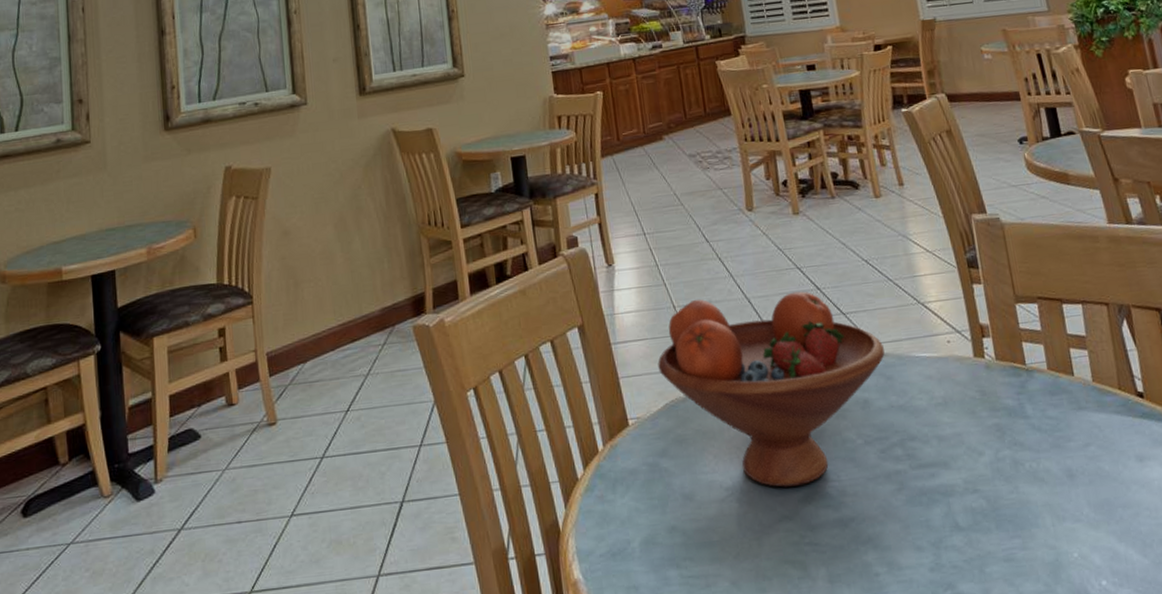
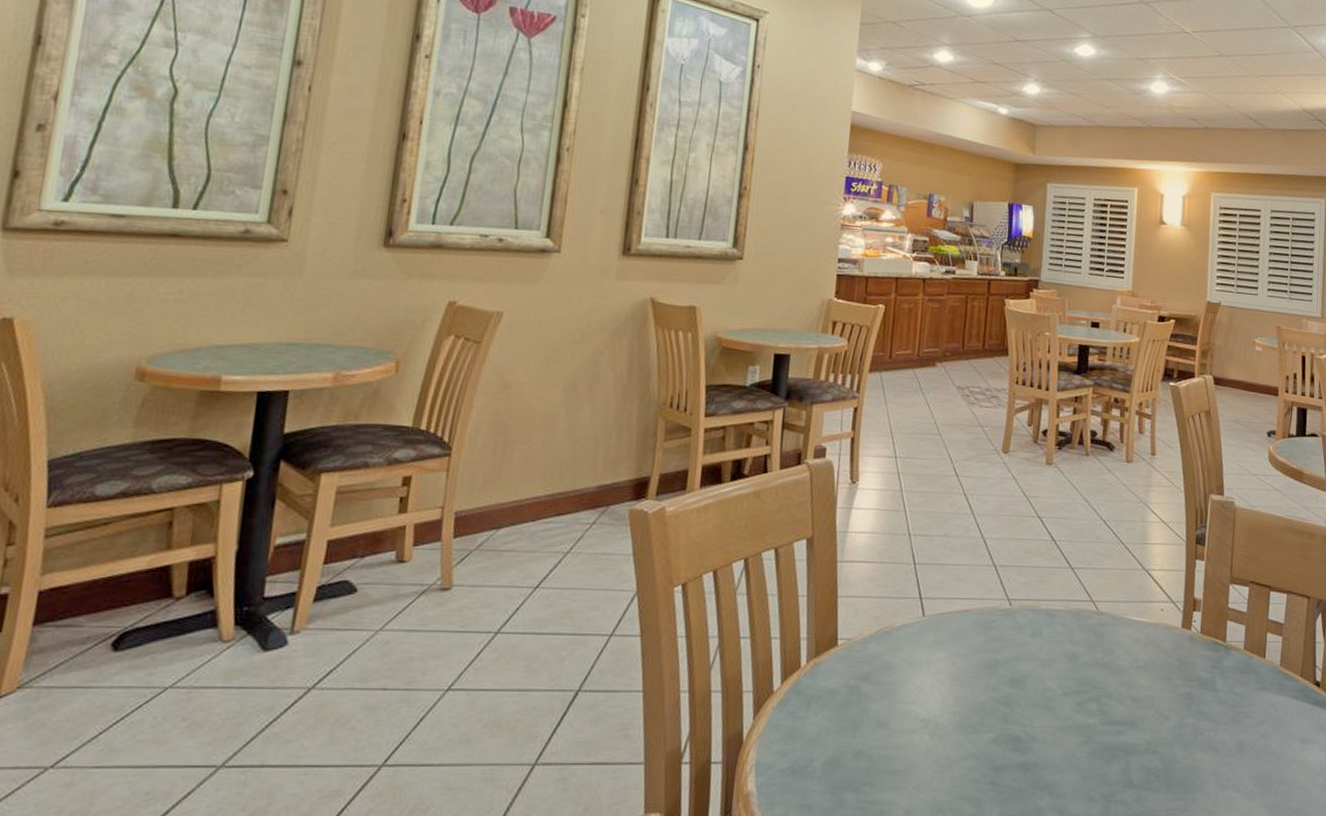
fruit bowl: present [657,291,885,487] -> none [880,530,1102,727]

